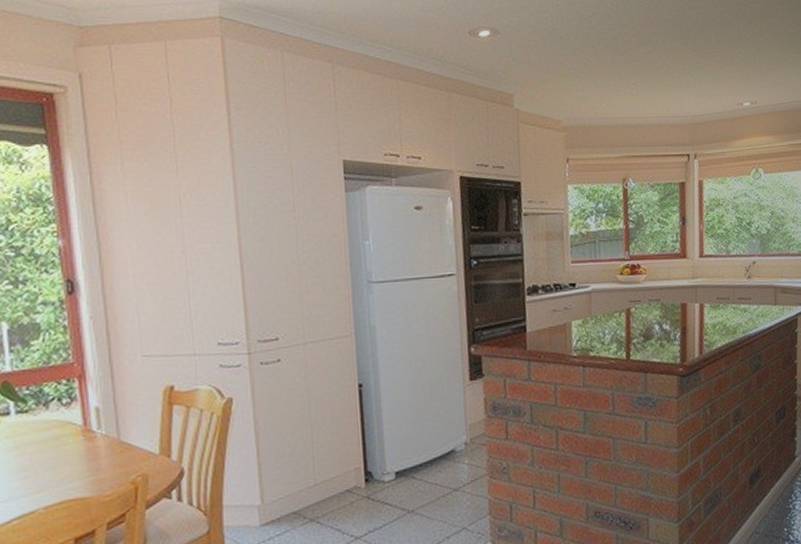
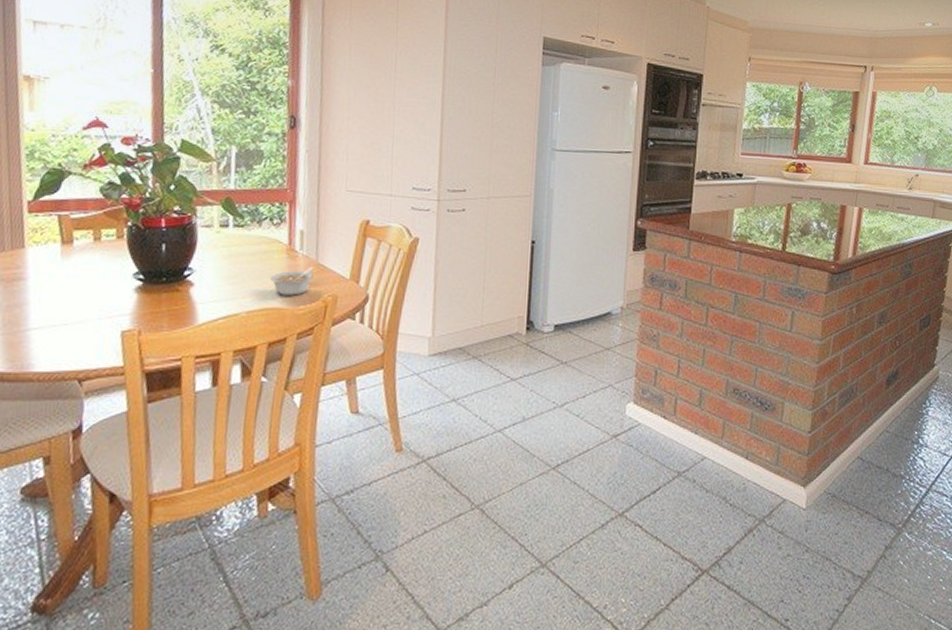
legume: none [68,447,117,483] -> present [271,267,314,296]

